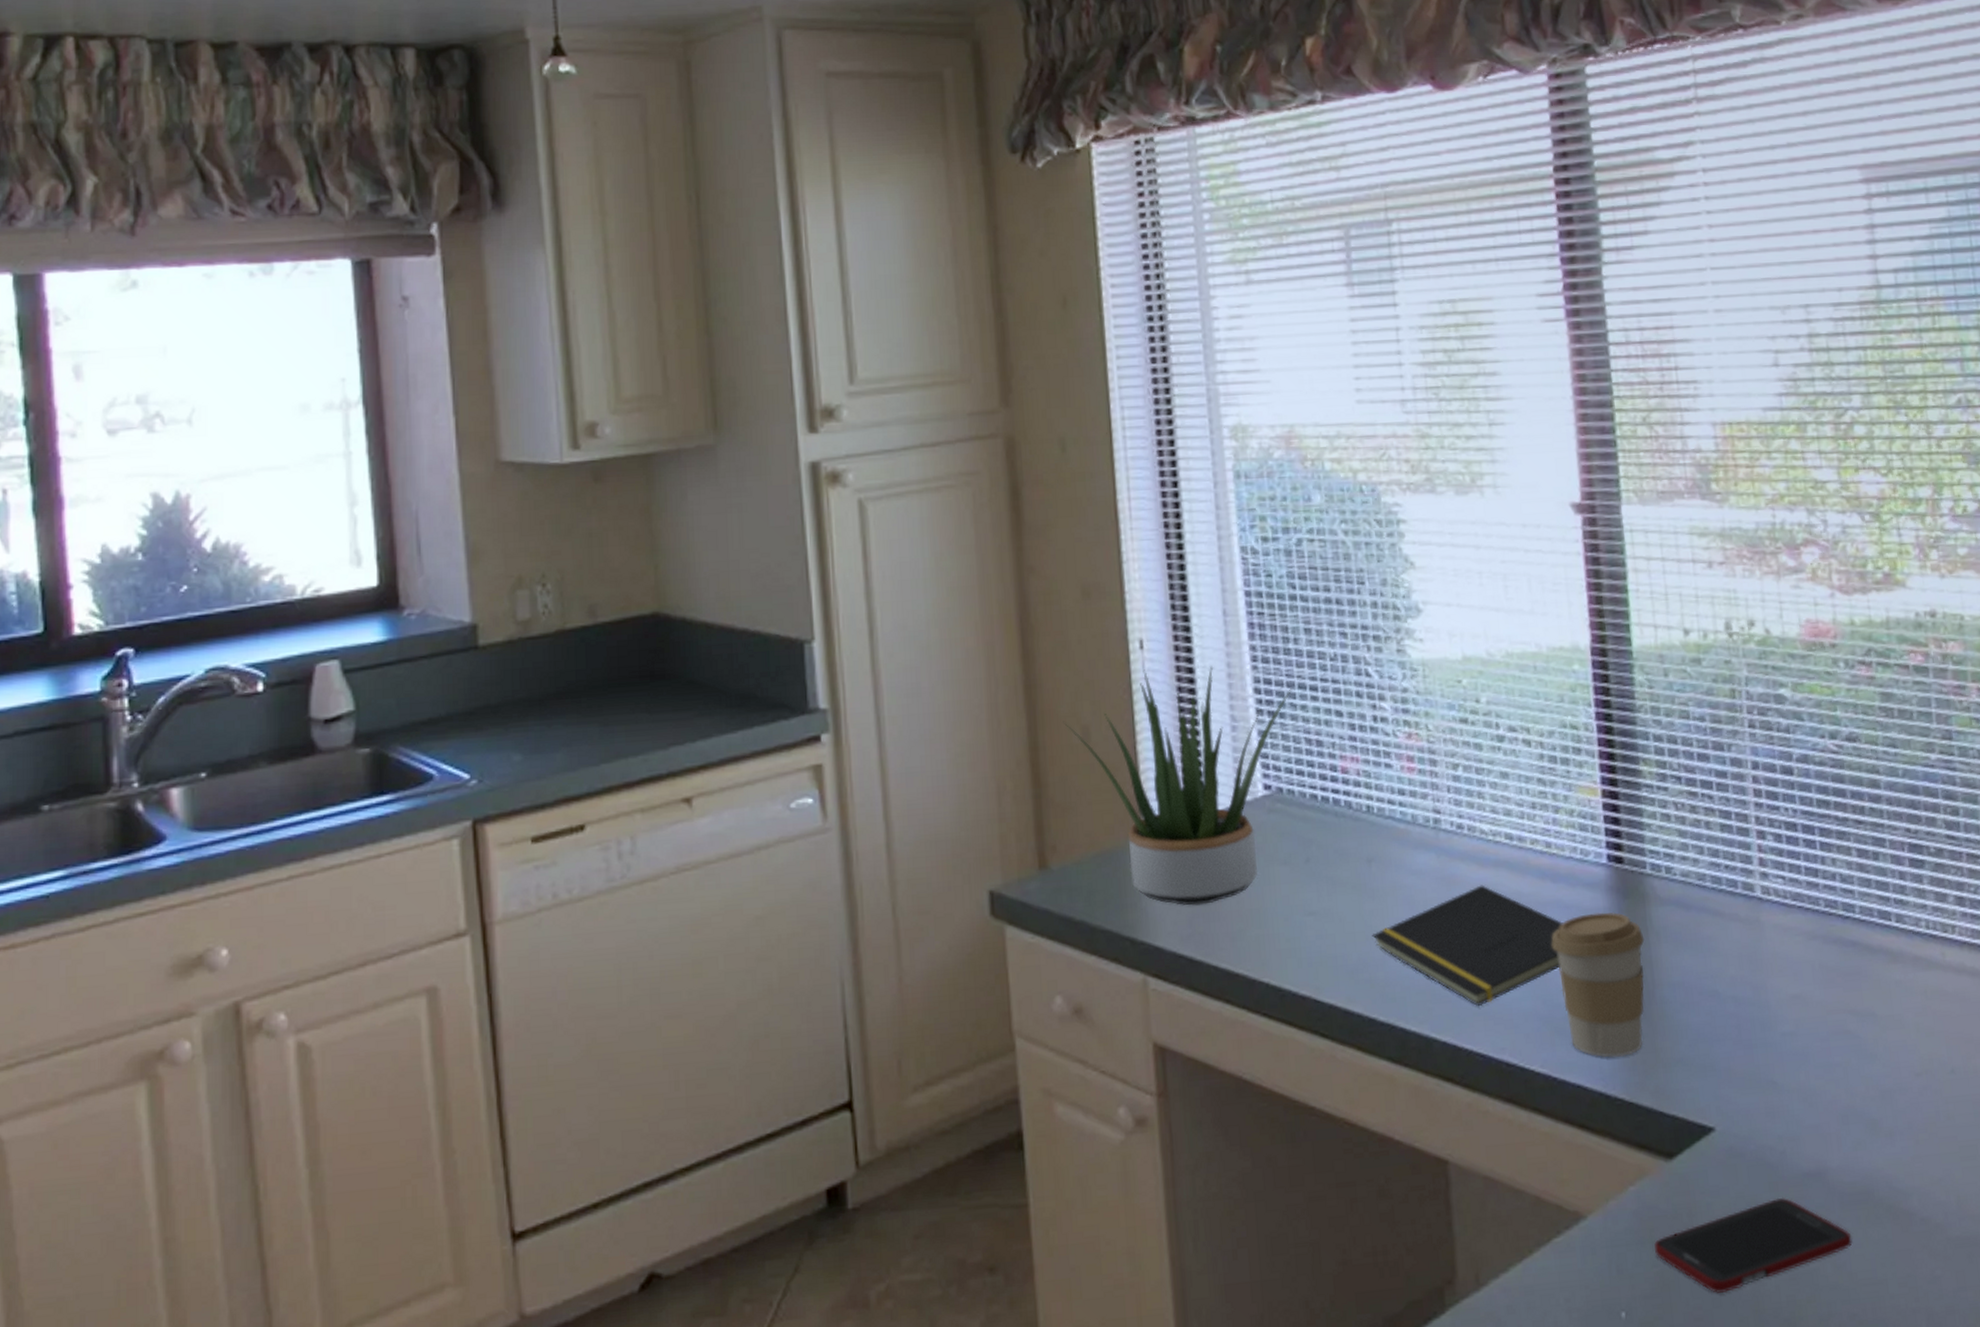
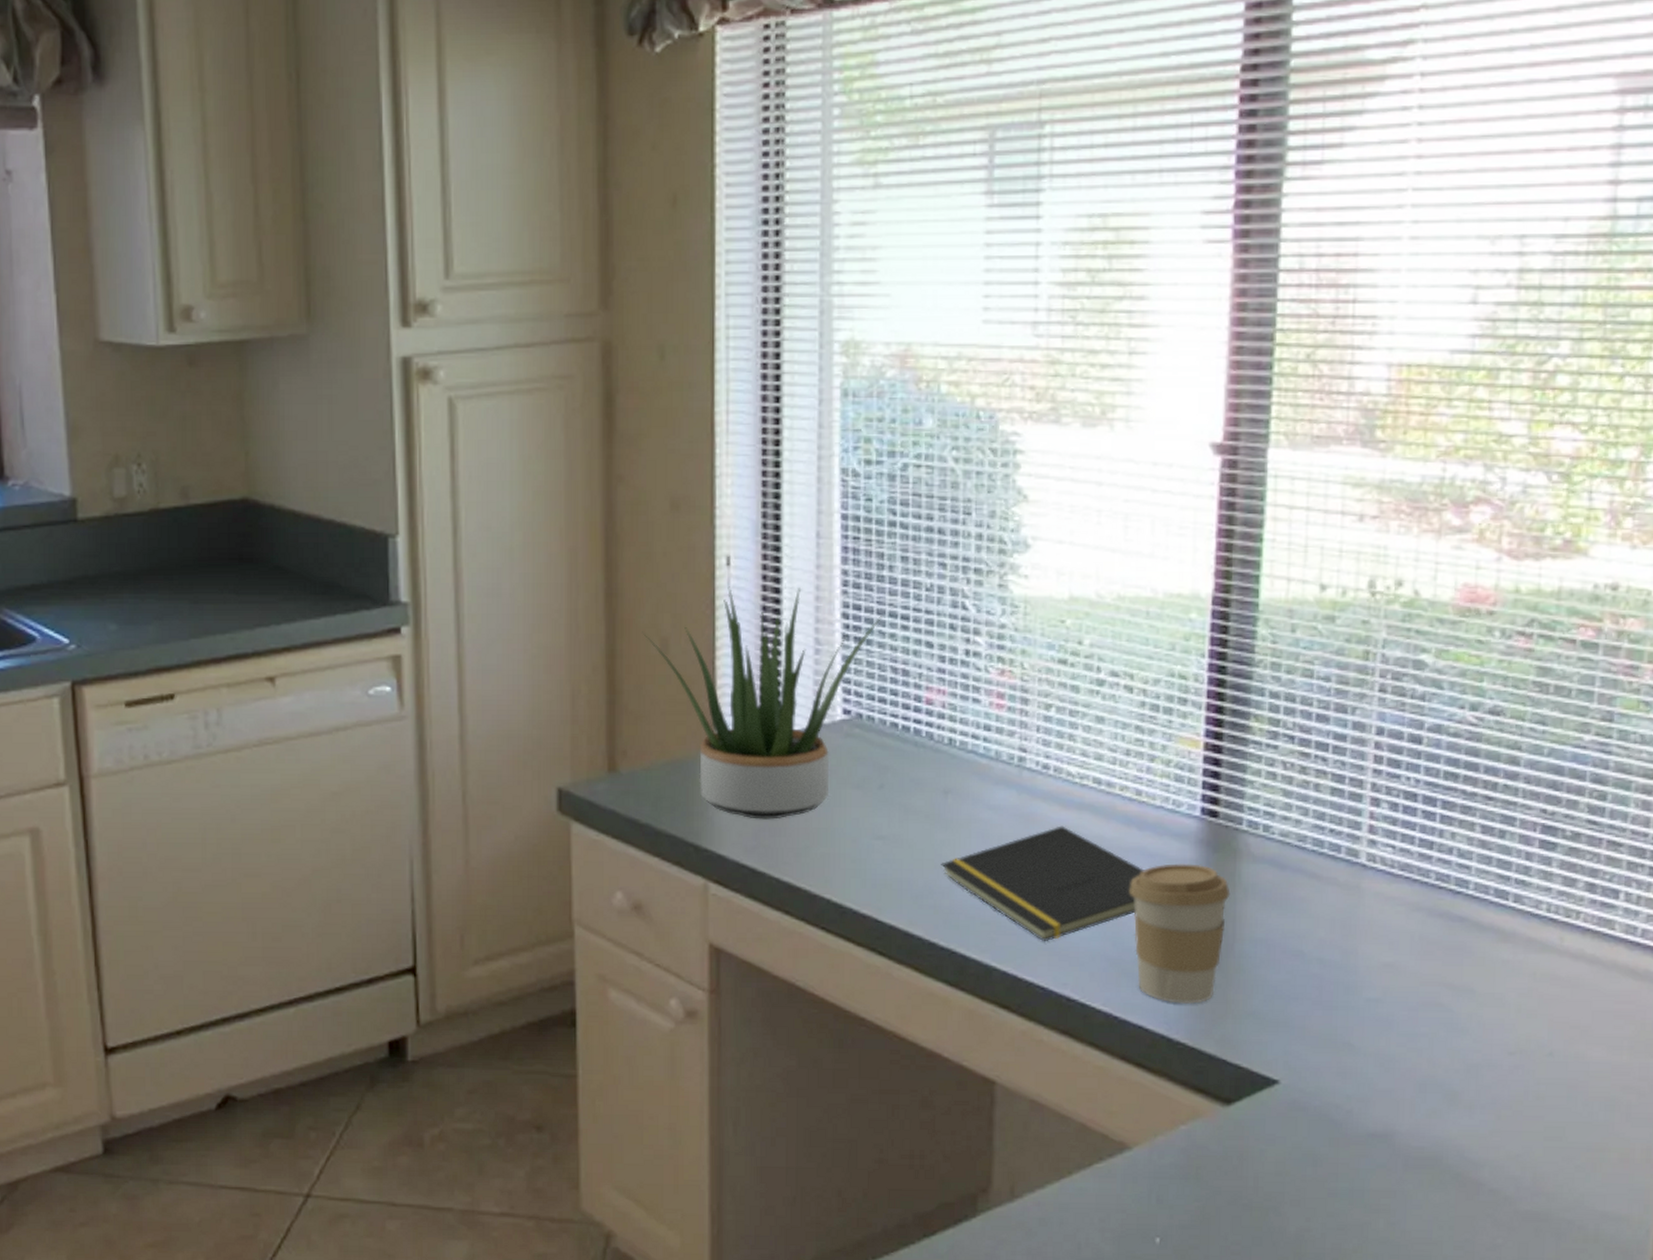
cell phone: present [1654,1197,1853,1293] -> none [1199,1153,1411,1233]

